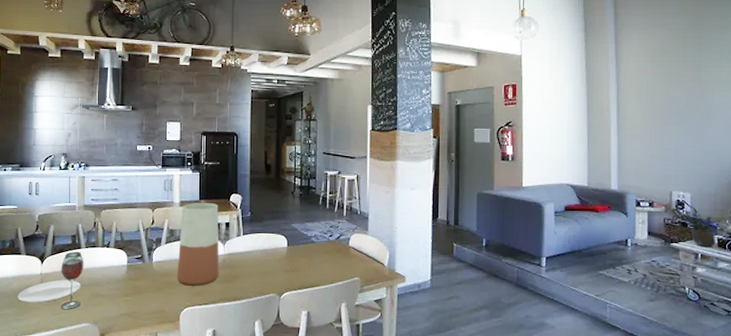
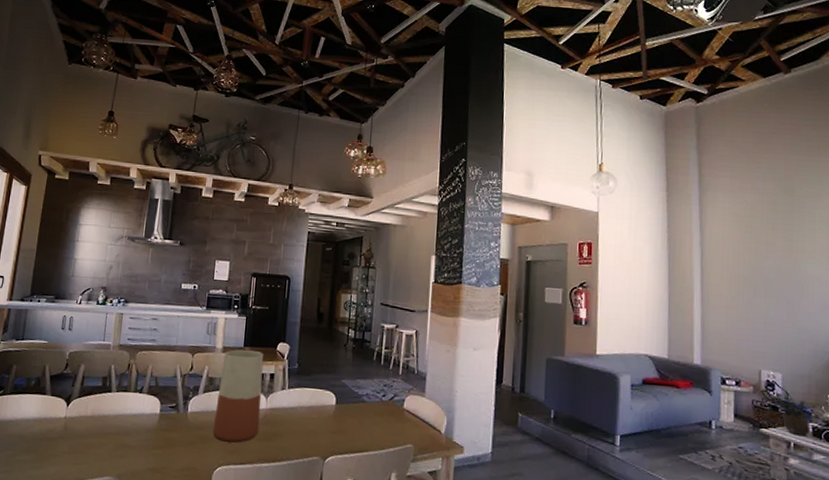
plate: present [17,279,81,304] -> none [37,425,107,451]
wineglass: present [60,251,84,309] -> none [83,395,114,460]

